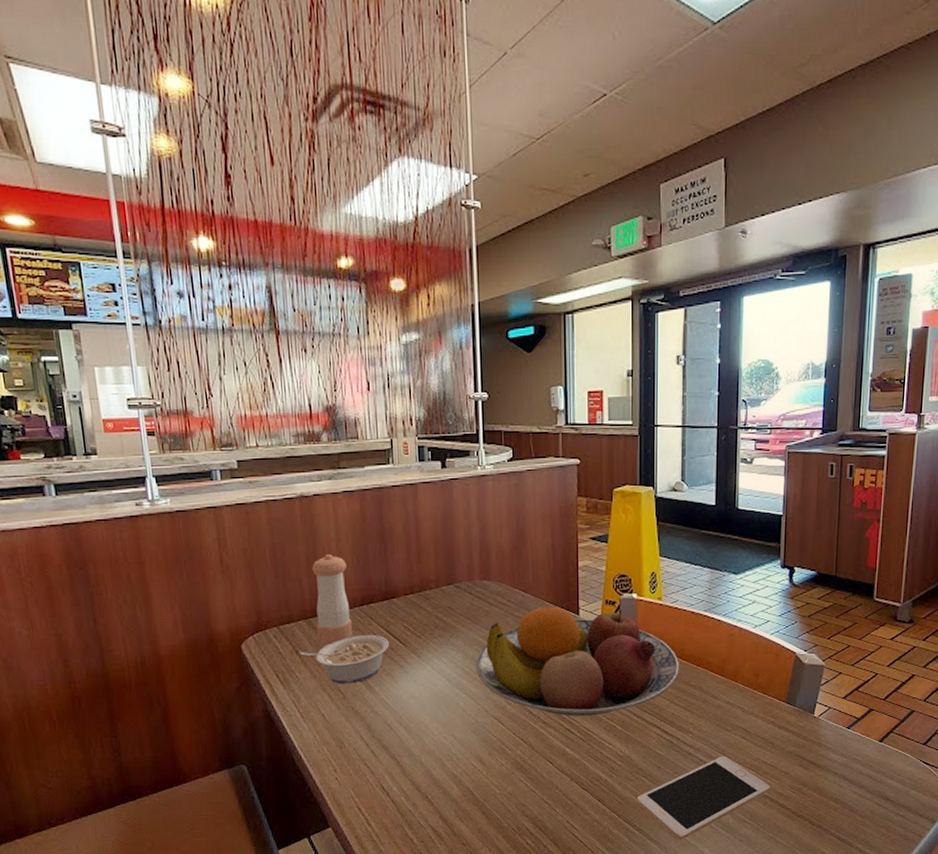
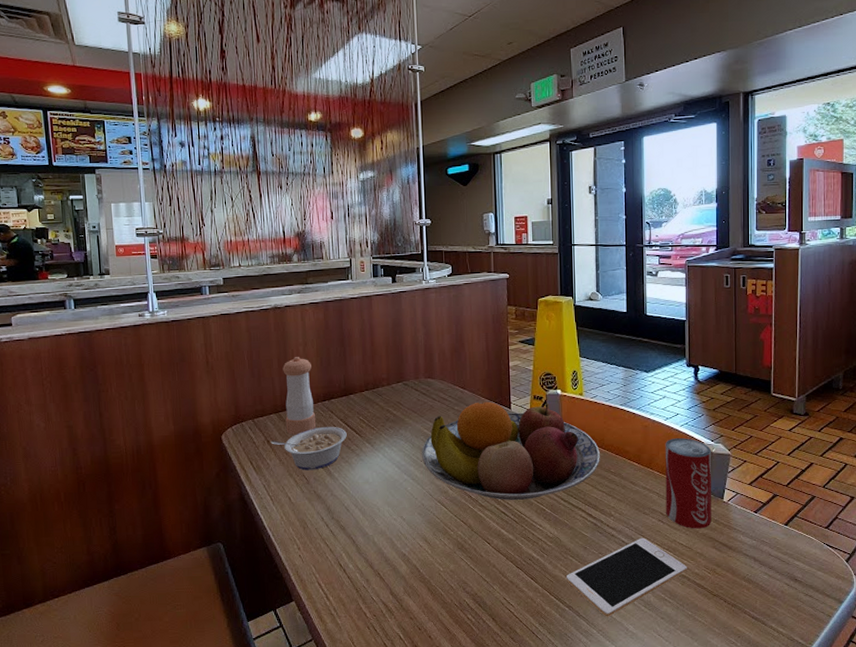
beverage can: none [750,648,804,746] -> present [665,438,712,529]

